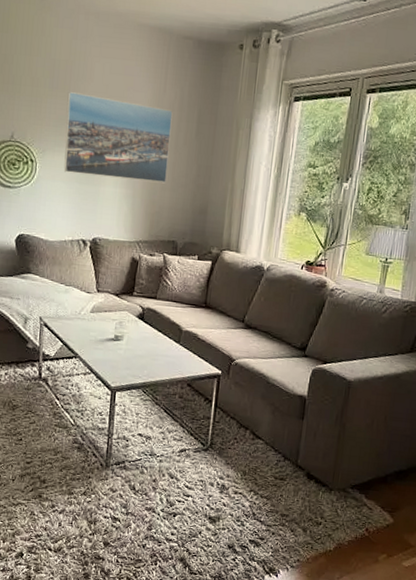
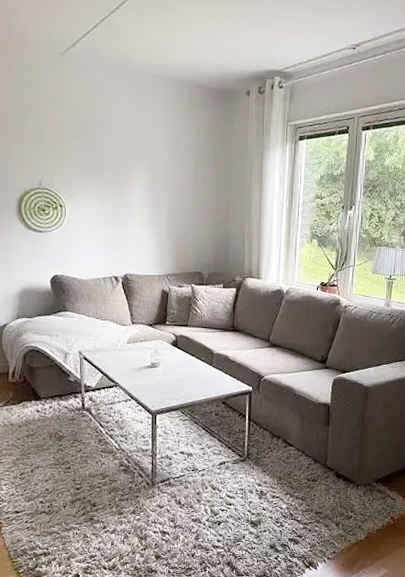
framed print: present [63,92,173,184] -> none [90,140,190,220]

